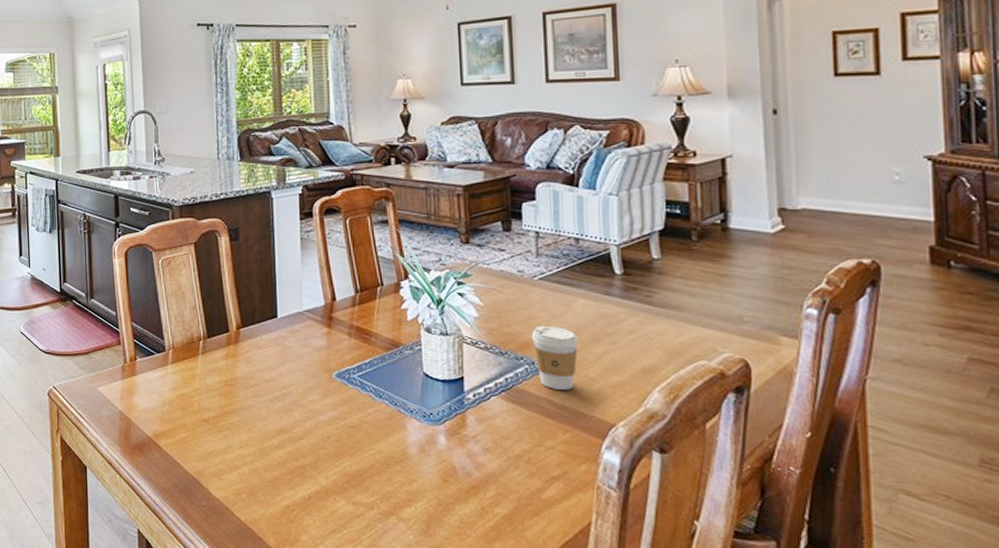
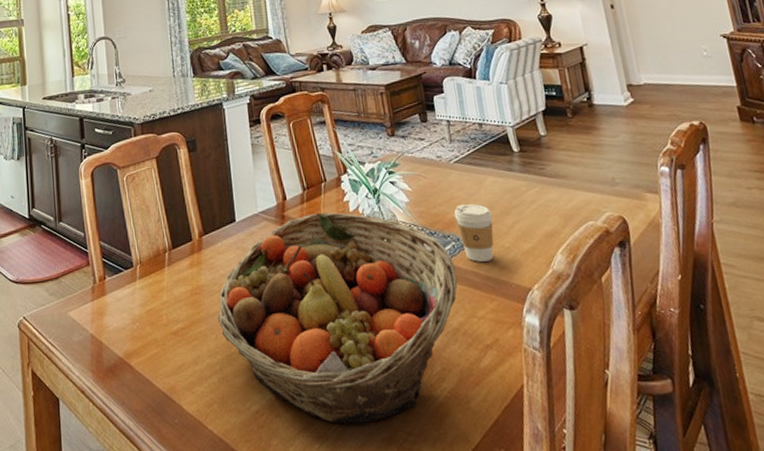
fruit basket: none [251,317,527,534] -> present [217,212,458,424]

